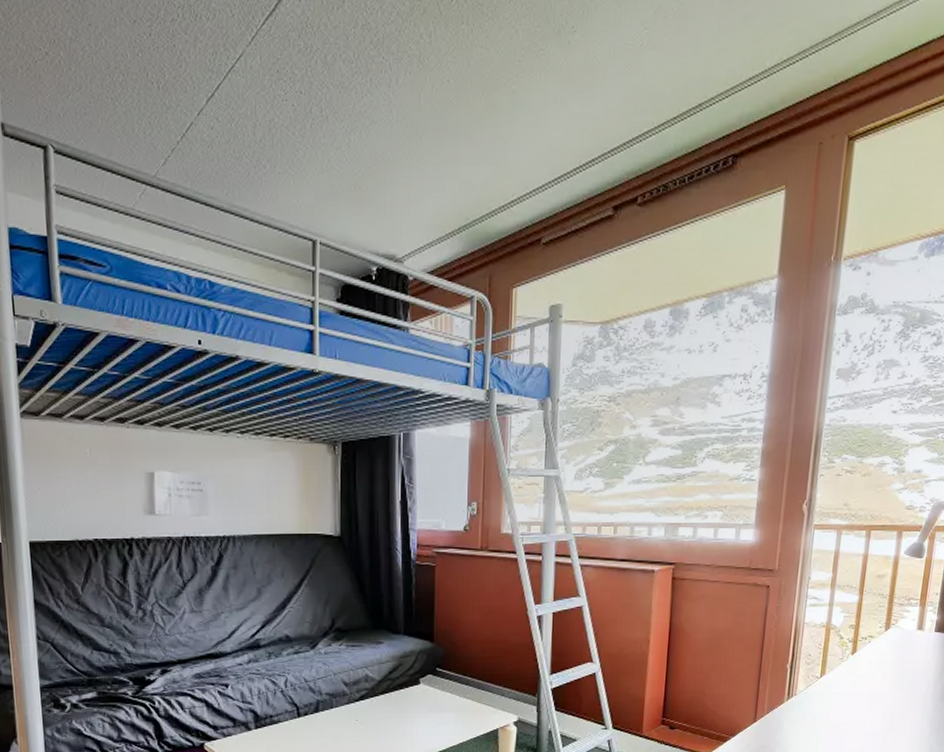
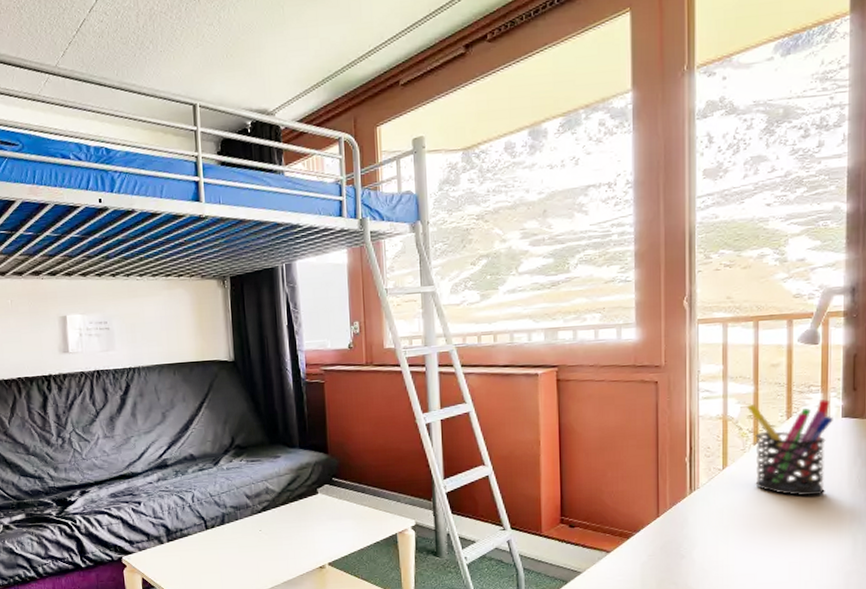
pen holder: none [848,613,927,707] -> present [746,399,833,496]

